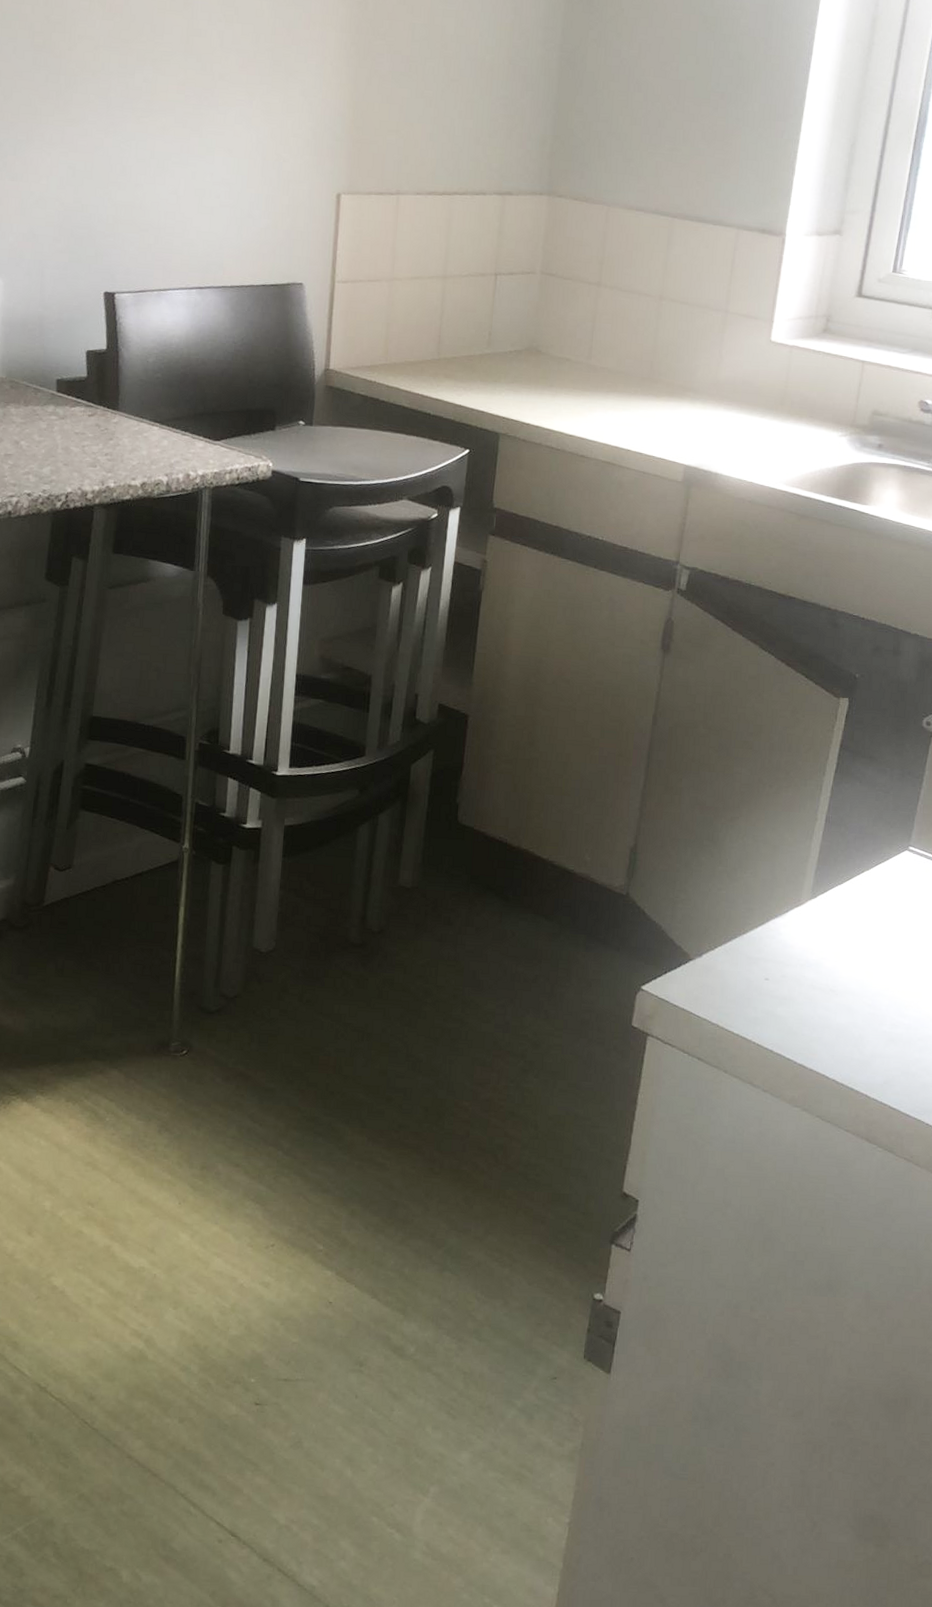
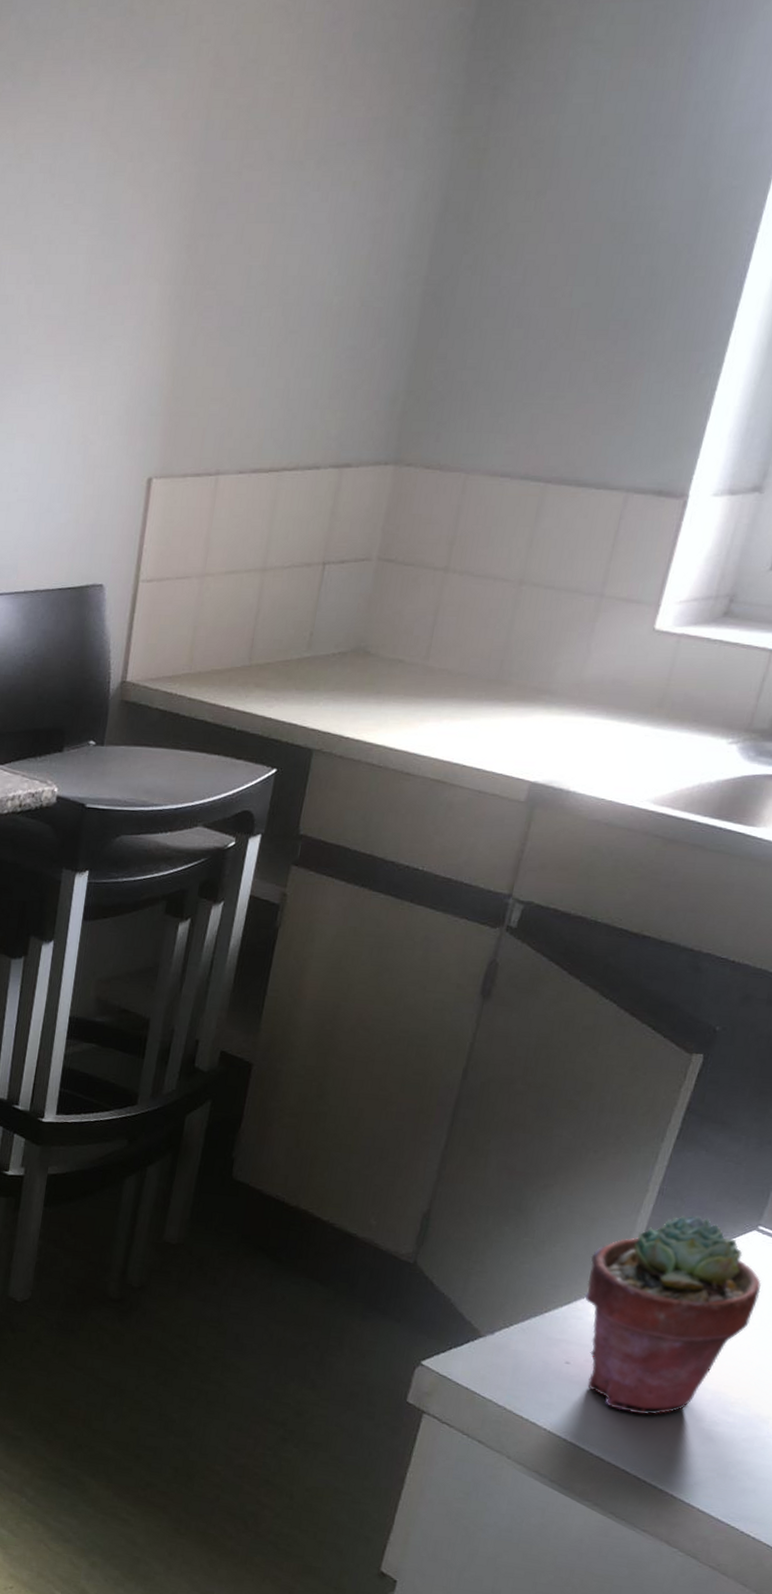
potted succulent: none [776,840,917,1022] -> present [585,1215,761,1415]

